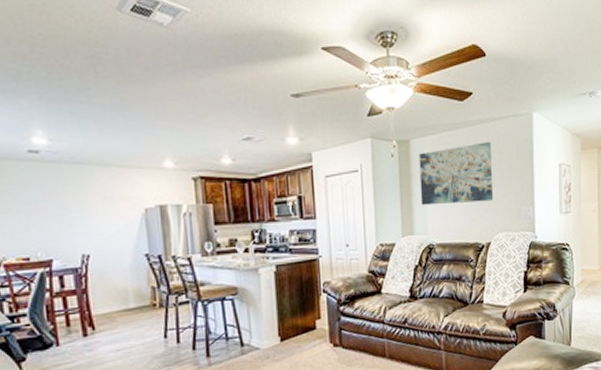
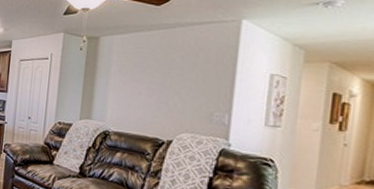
wall art: present [419,141,494,206] -> none [102,44,186,102]

